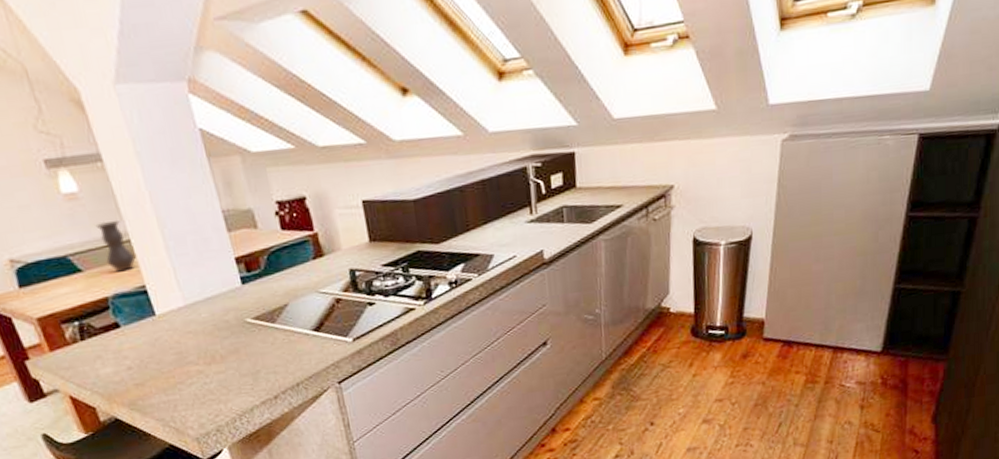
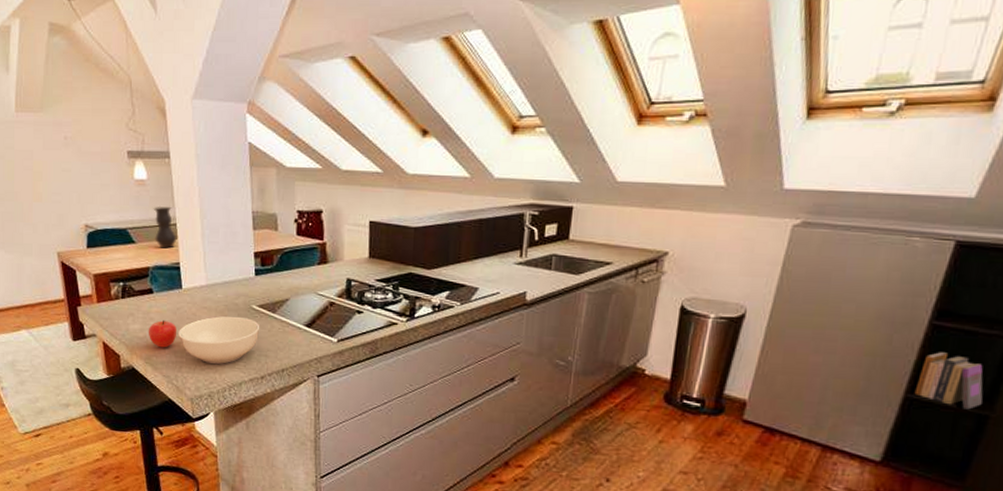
fruit: none [124,355,162,389] -> present [148,319,177,348]
bowl: none [163,334,262,395] -> present [179,316,260,364]
books: none [901,240,954,290] -> present [914,352,983,410]

